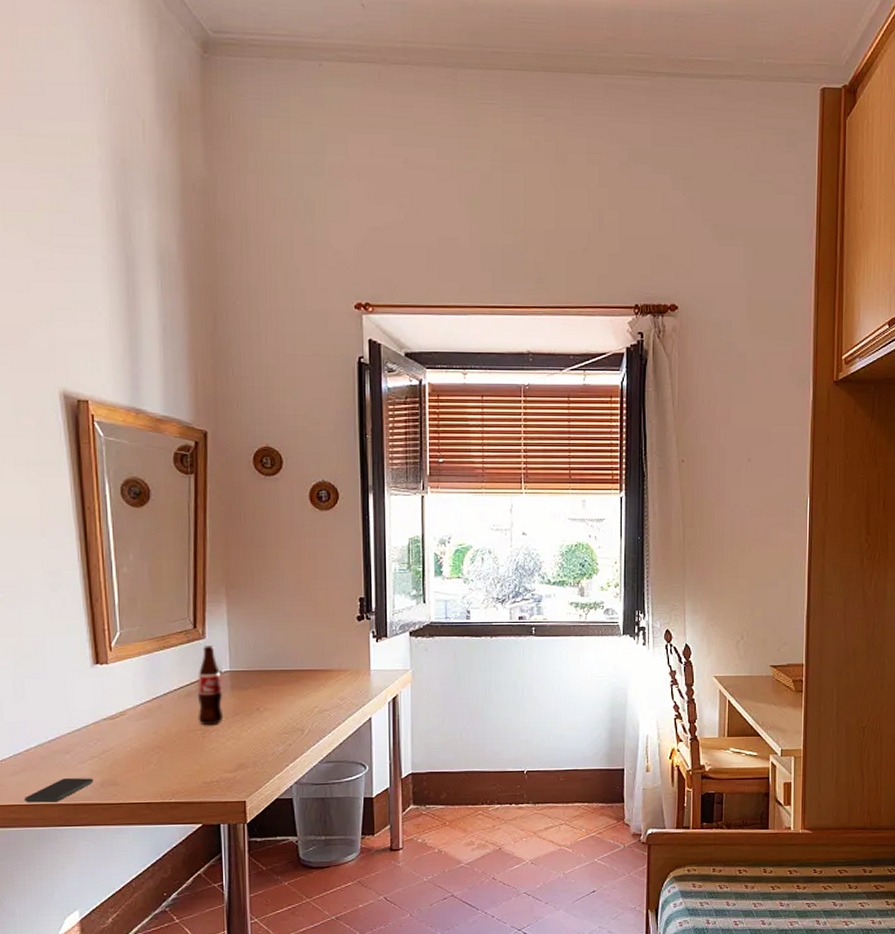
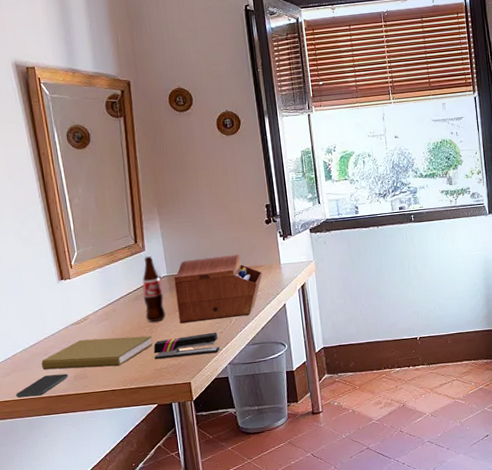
book: none [61,738,203,774] -> present [41,336,152,370]
stapler: none [203,743,286,770] -> present [153,332,220,359]
sewing box: none [238,654,348,730] -> present [174,254,263,324]

